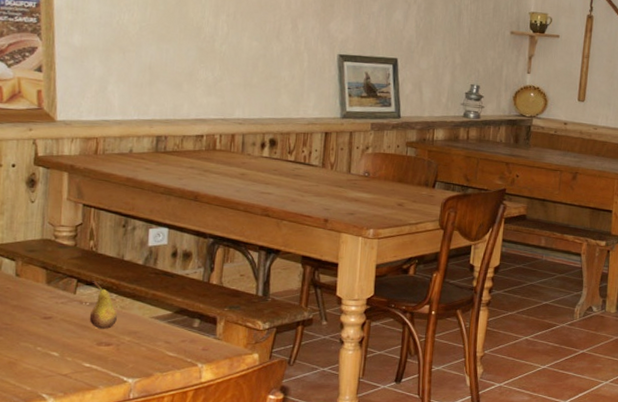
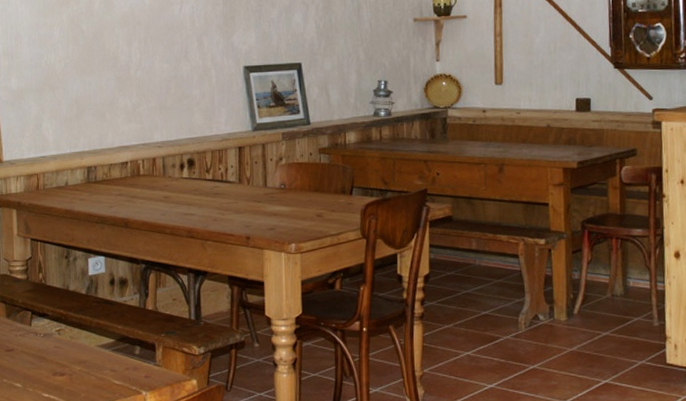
fruit: present [89,281,117,329] -> none [43,312,68,359]

